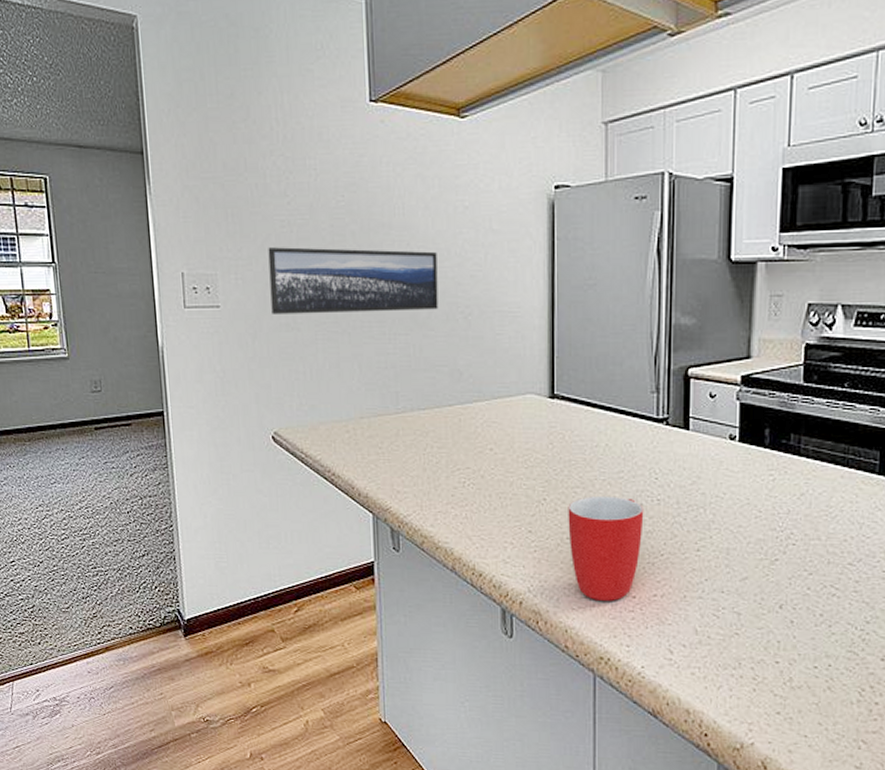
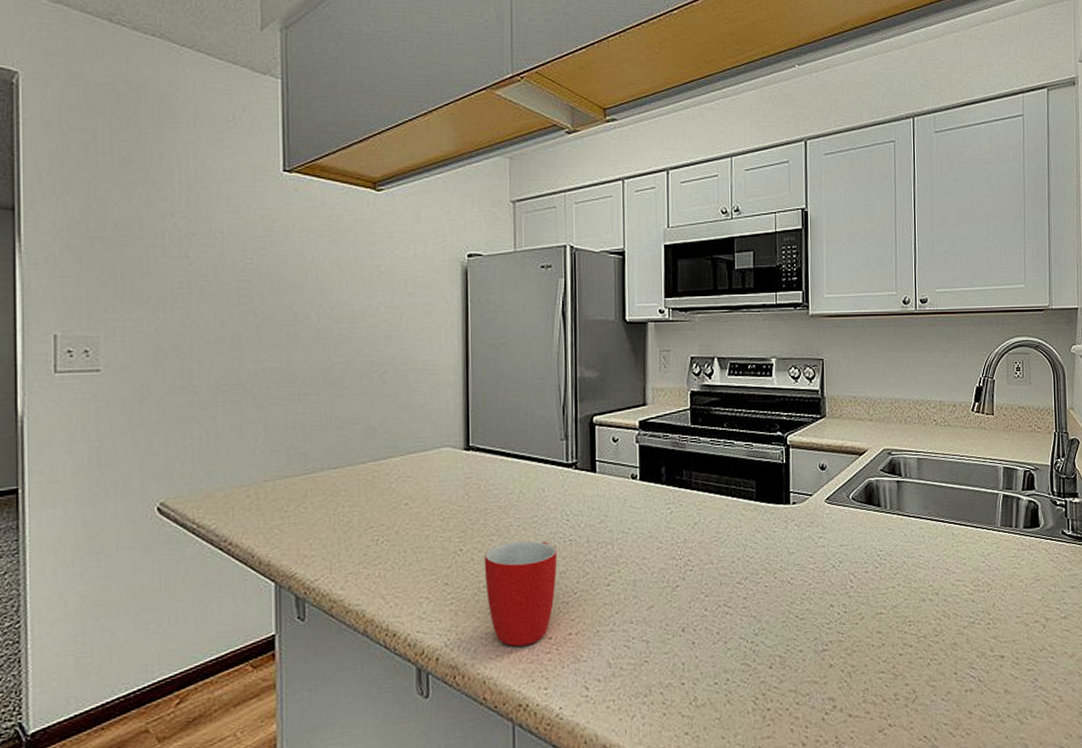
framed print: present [268,247,438,314] -> none [163,308,352,377]

